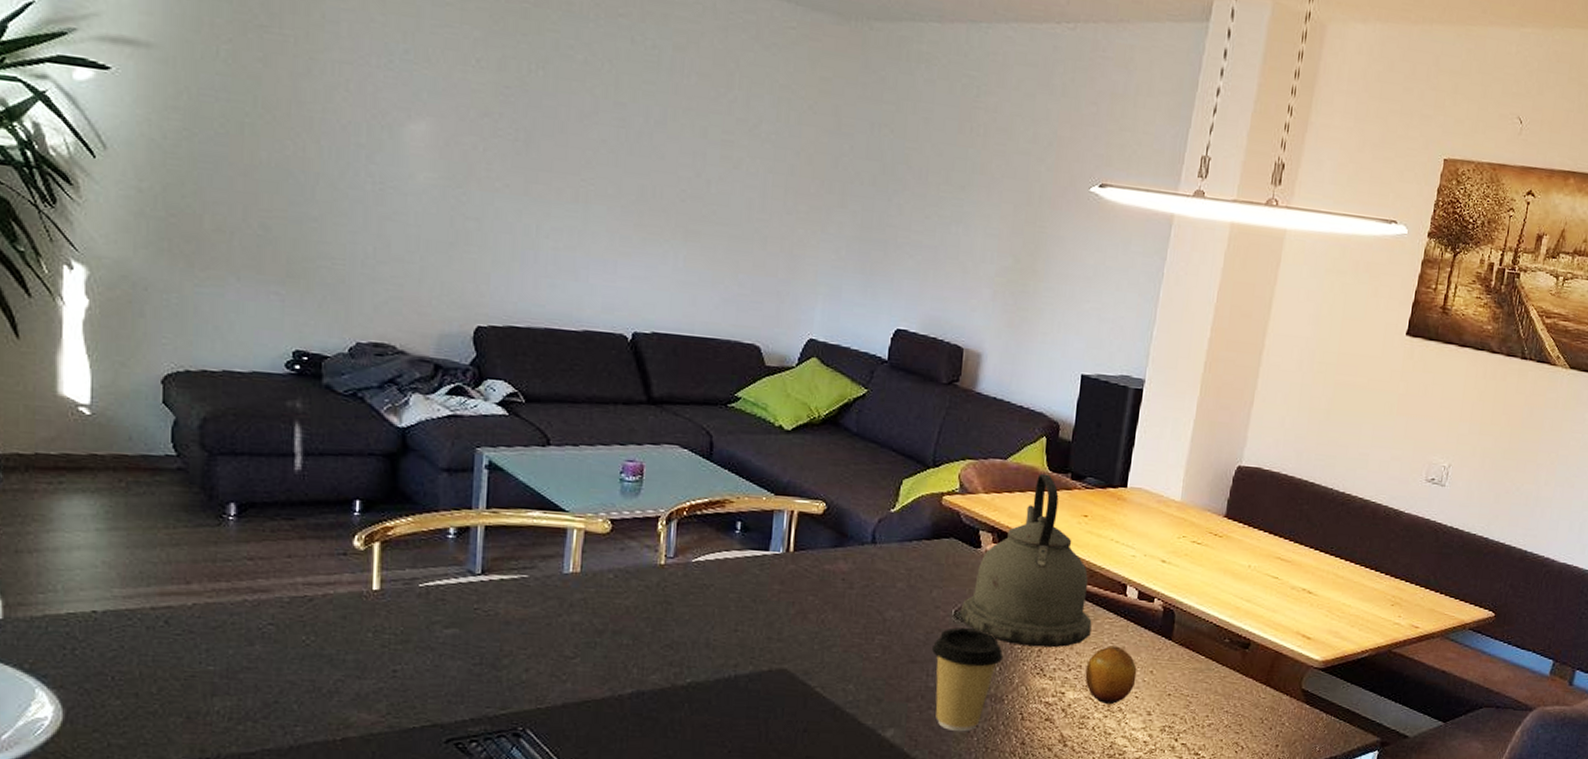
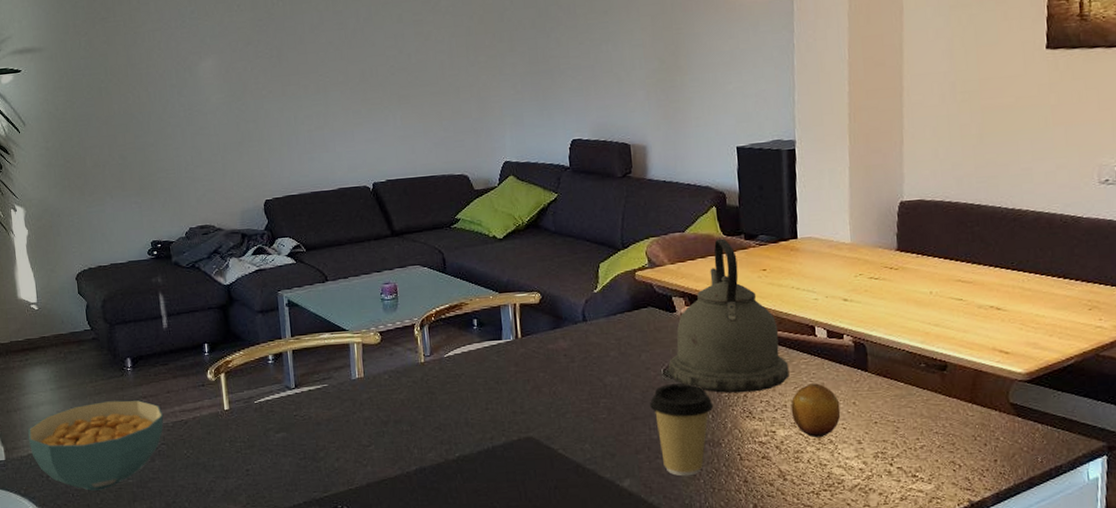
cereal bowl: none [47,556,277,676] -> present [28,400,164,491]

